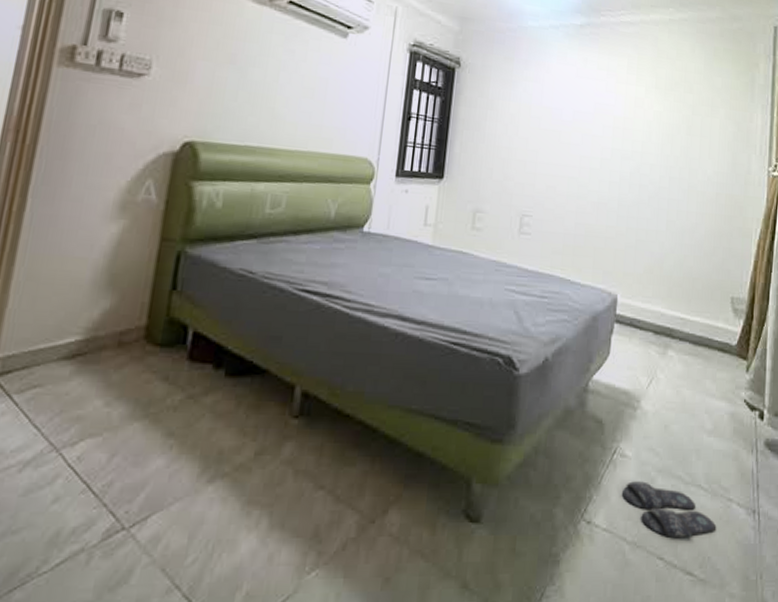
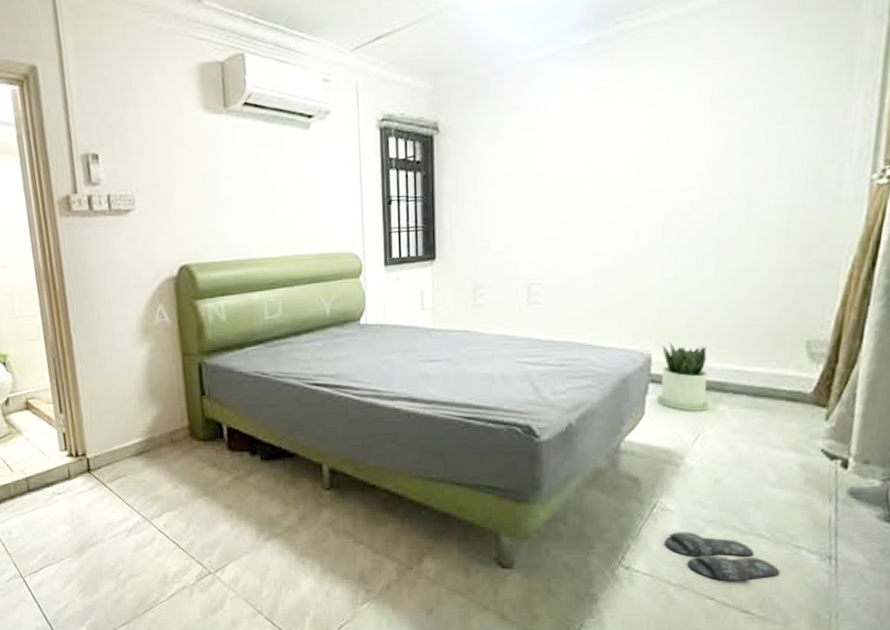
planter: none [620,285,662,354] -> present [656,342,711,411]

